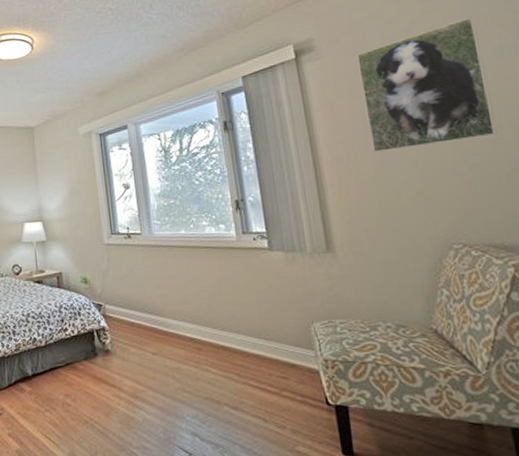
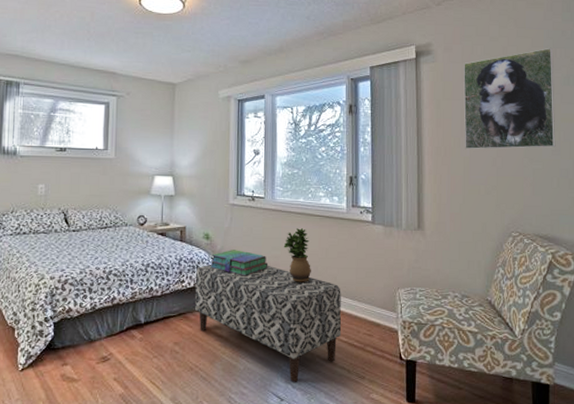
bench: none [77,306,250,434] -> present [194,264,342,382]
stack of books: none [91,292,156,320] -> present [210,250,268,276]
potted plant: none [169,263,205,322] -> present [283,228,311,282]

